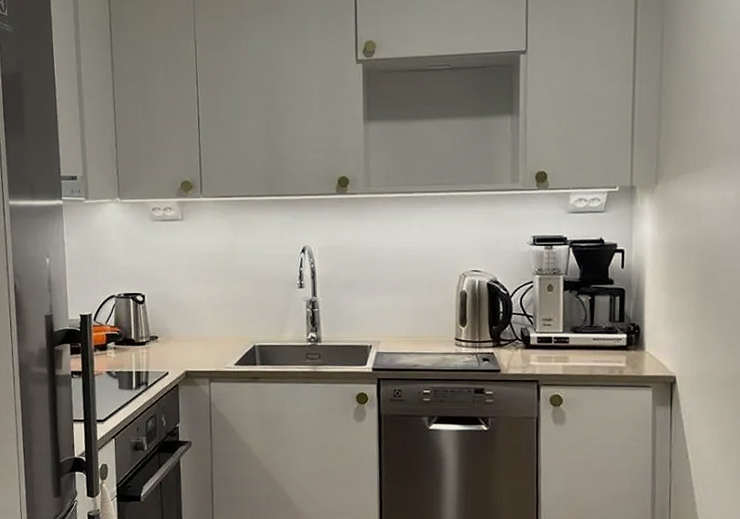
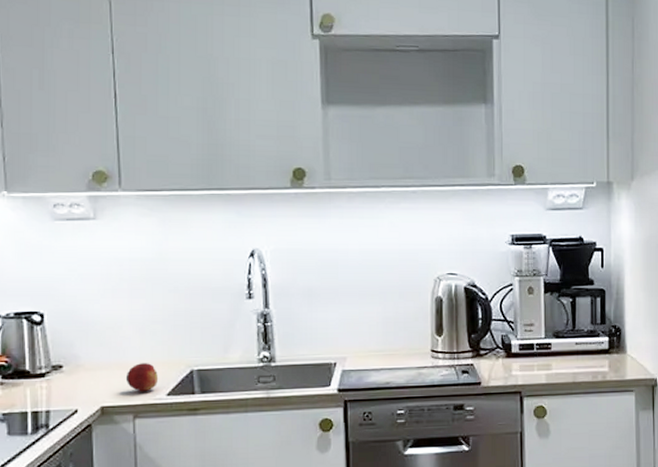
apple: none [203,338,229,361] -> present [125,363,159,392]

